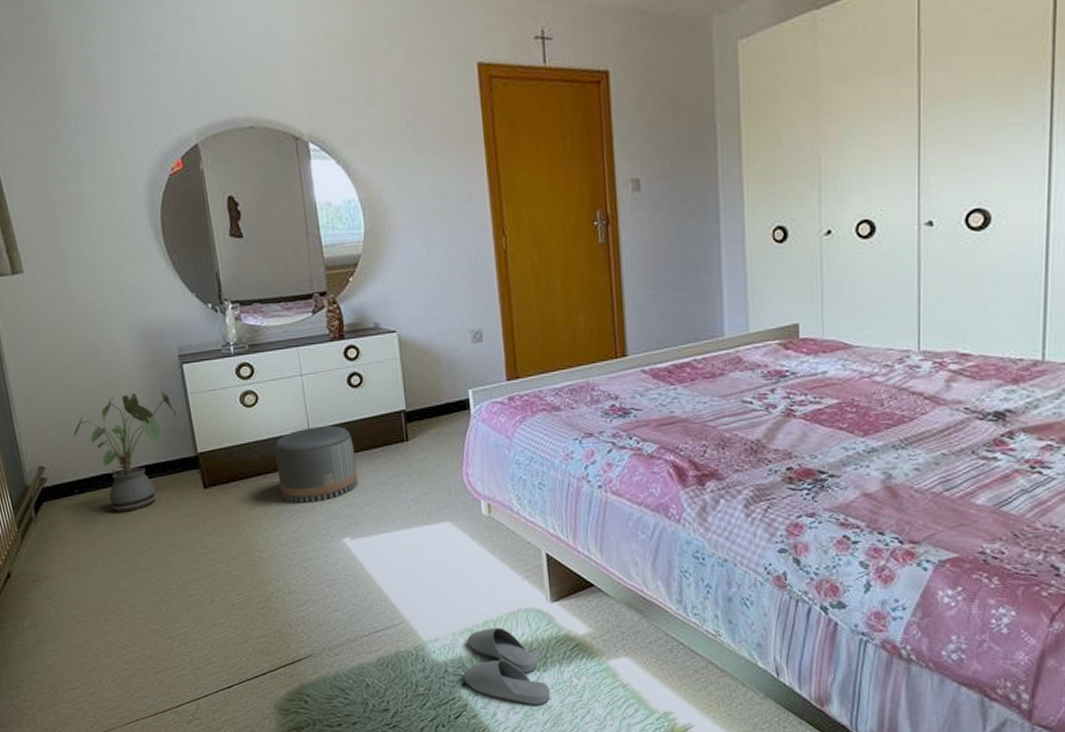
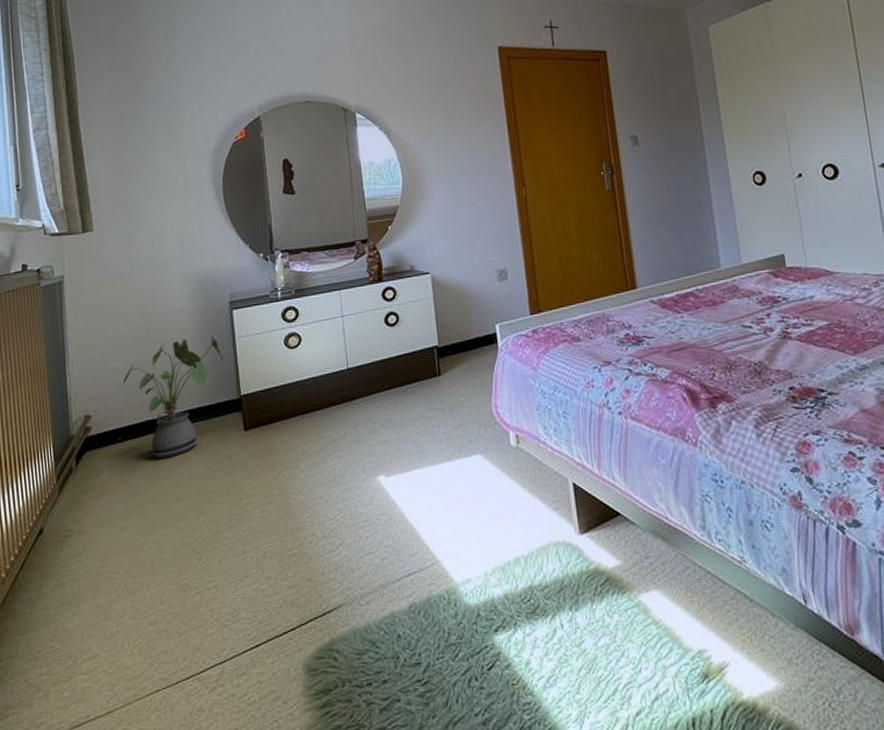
pouf: present [275,426,359,503] -> none [315,363,394,442]
slippers: present [463,627,550,705] -> none [496,564,583,650]

